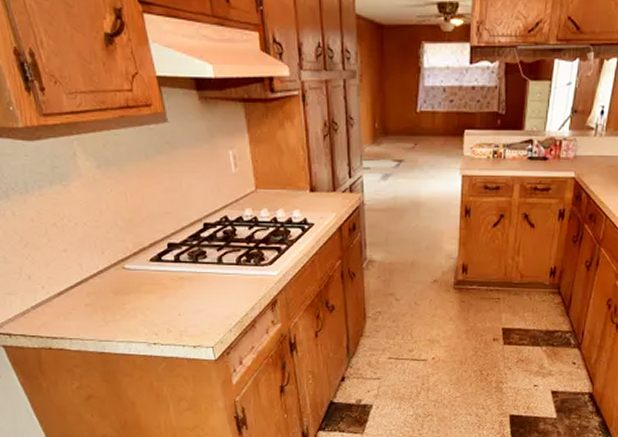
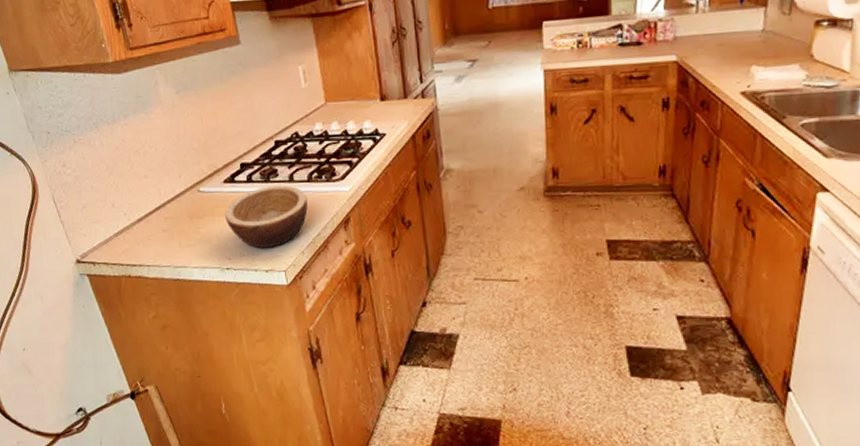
bowl: none [150,267,236,326] -> present [224,185,308,249]

